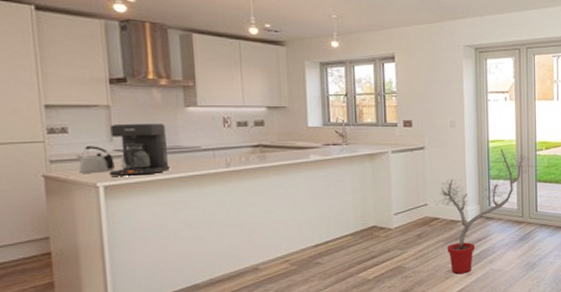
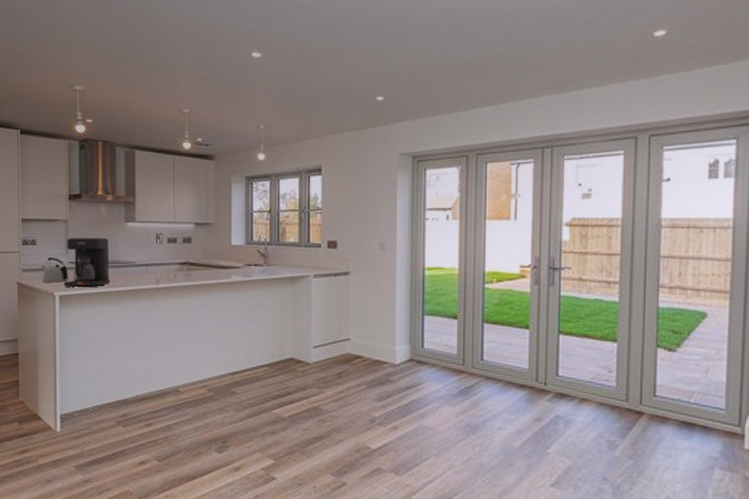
potted tree: present [435,147,535,275] -> none [358,276,482,427]

